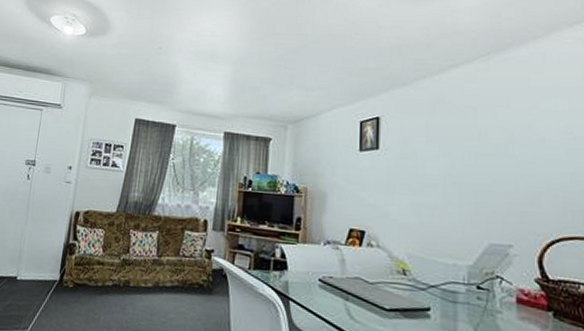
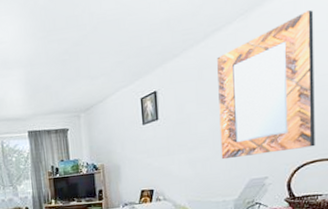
home mirror: none [453,65,574,220] -> present [217,10,315,160]

